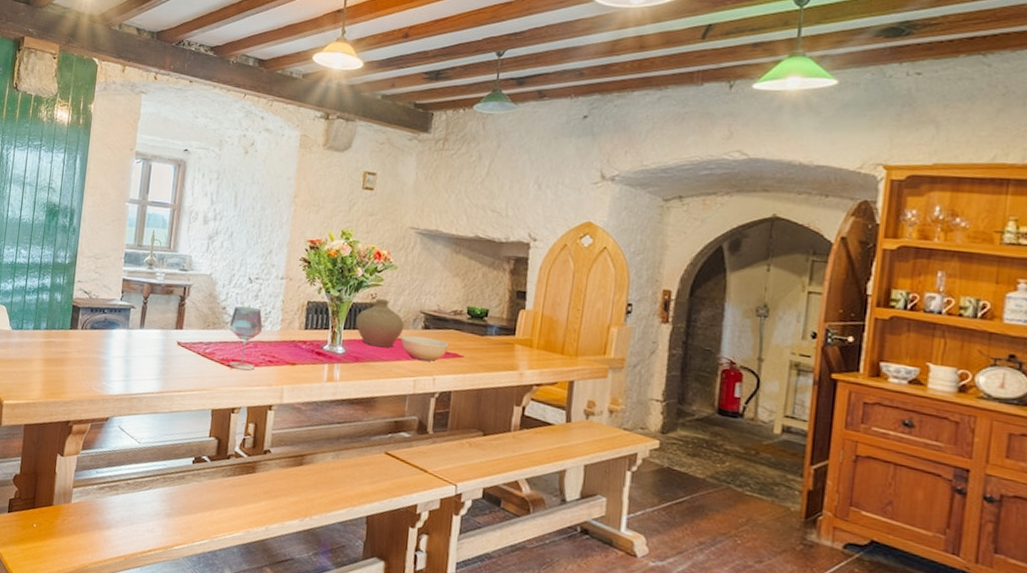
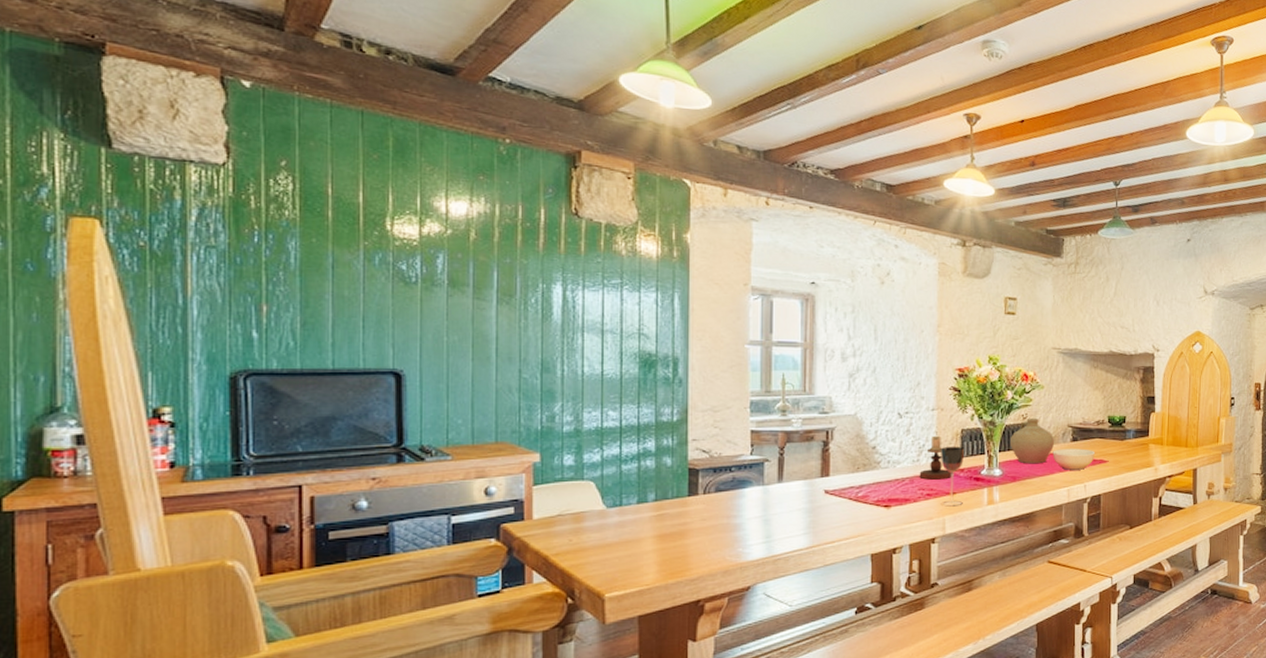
wine glass: present [228,306,263,371] -> none [881,442,918,508]
candlestick: none [263,304,294,349] -> present [919,435,951,480]
wineglass: none [280,316,310,378] -> present [940,446,965,507]

